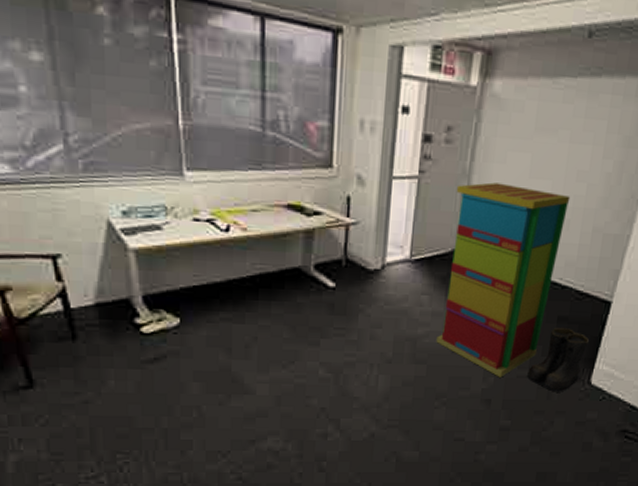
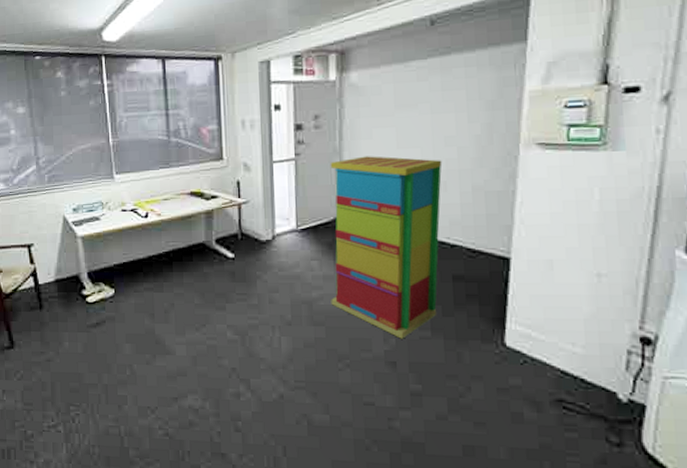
boots: present [526,328,589,392] -> none [430,287,493,355]

